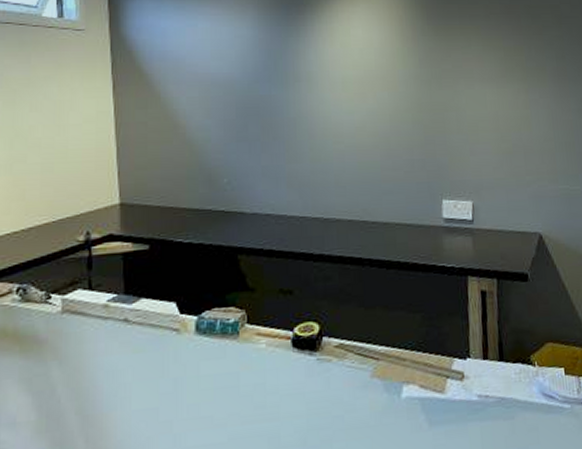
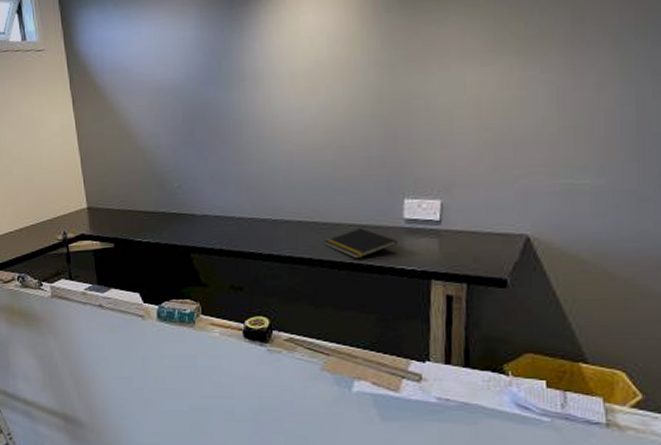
notepad: none [373,227,438,258] -> present [324,228,398,259]

